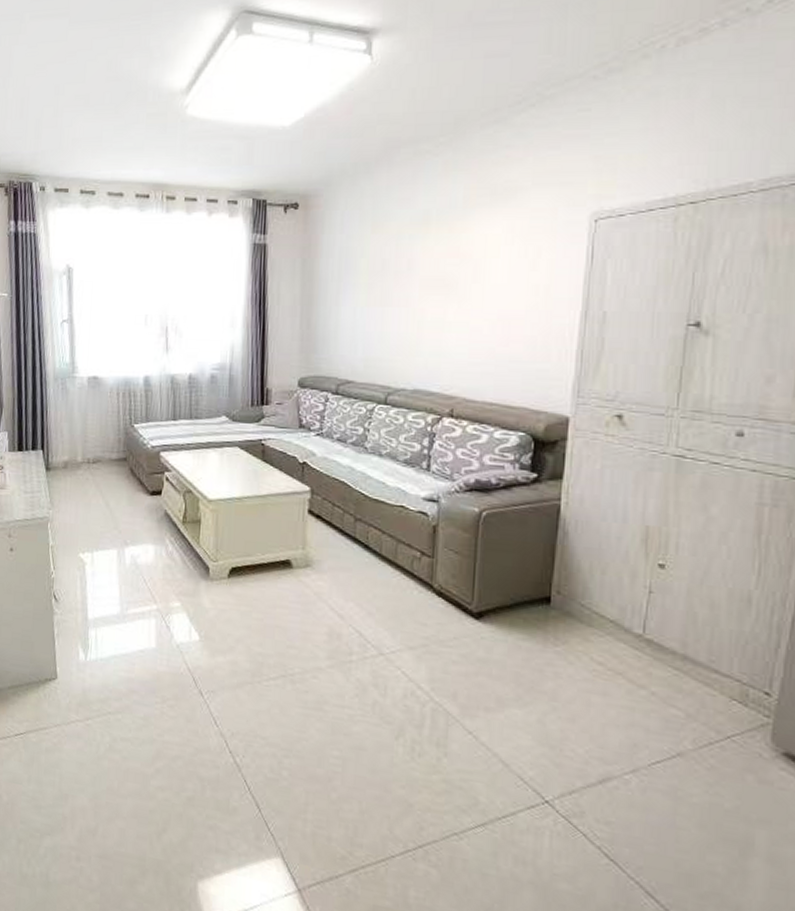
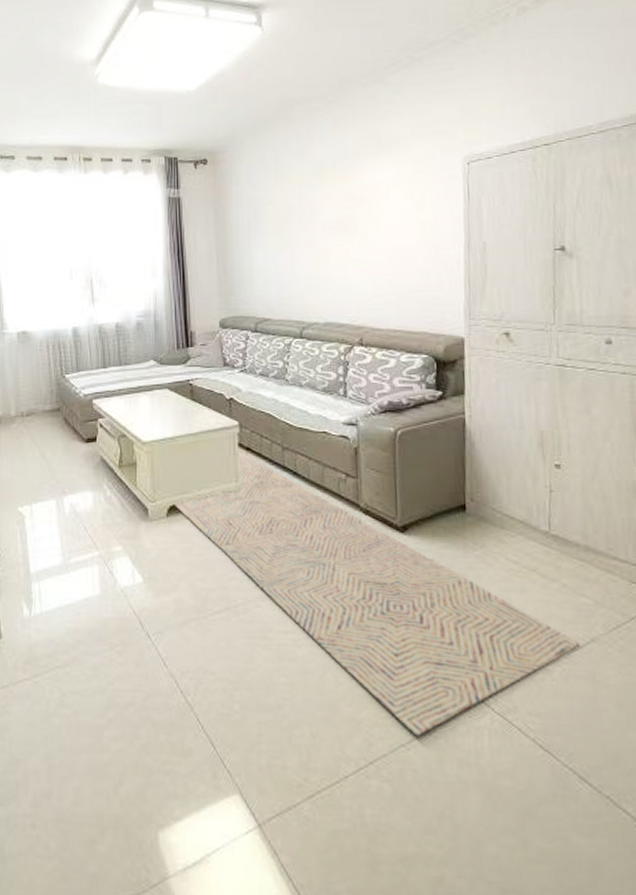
rug: none [234,516,664,828] -> present [172,449,580,736]

